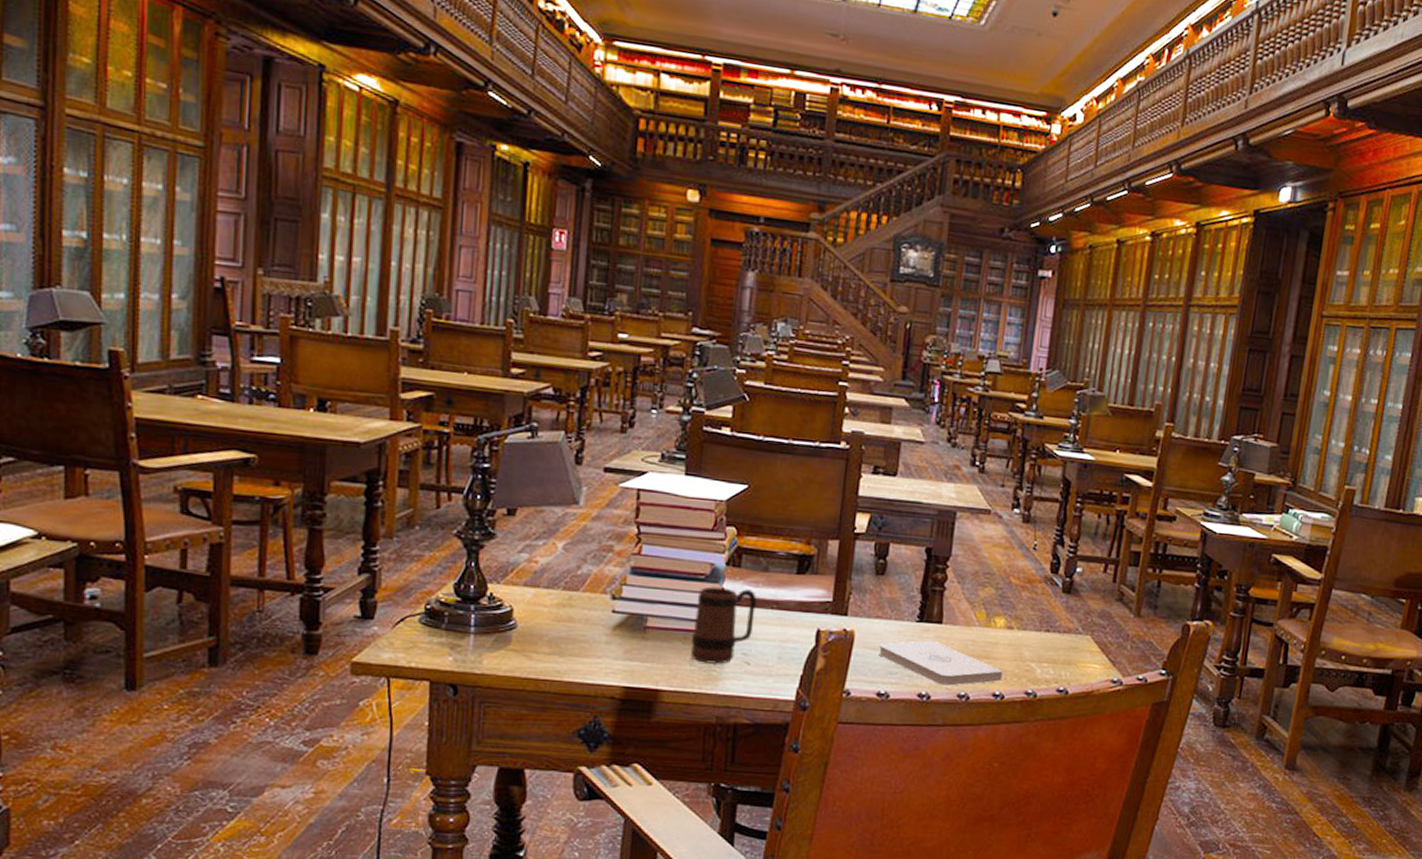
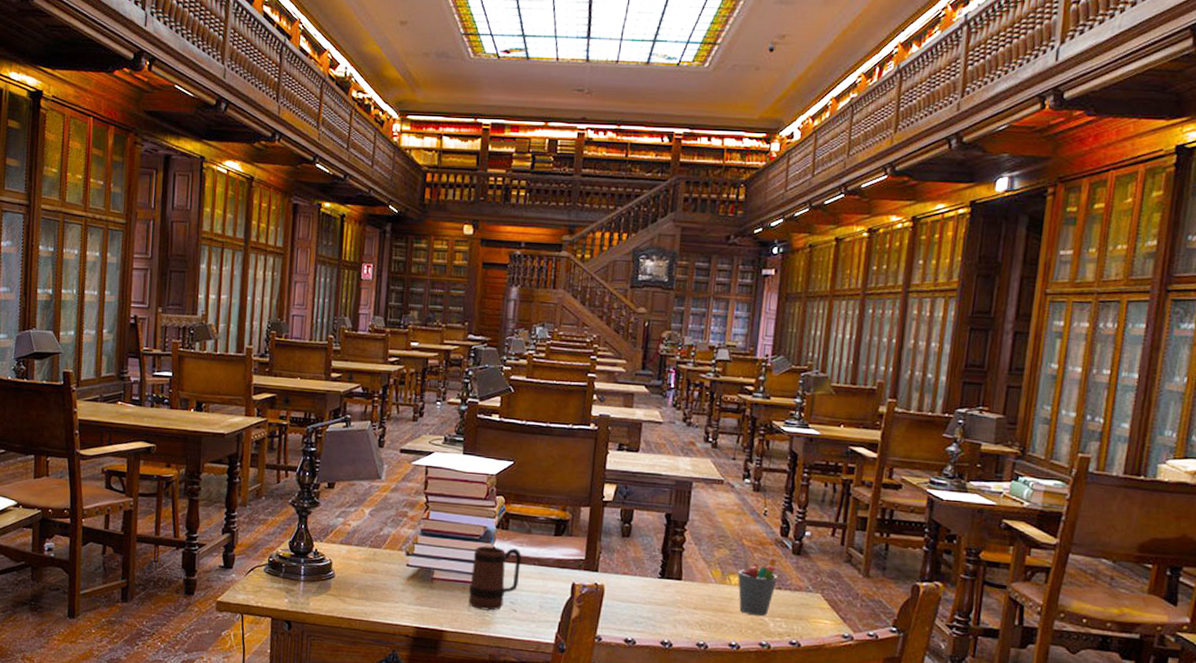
notepad: present [879,640,1003,686] -> none [626,594,738,636]
pen holder: none [1003,588,1047,662] -> present [737,549,778,616]

